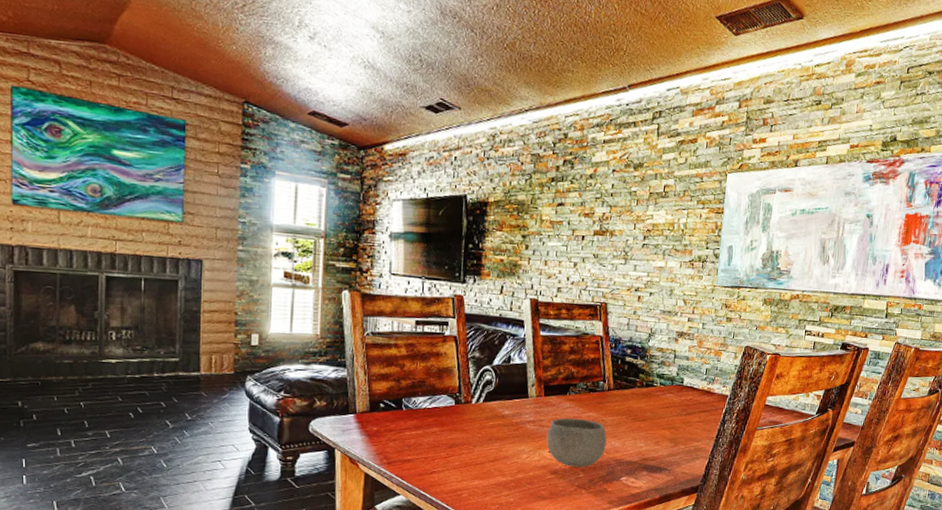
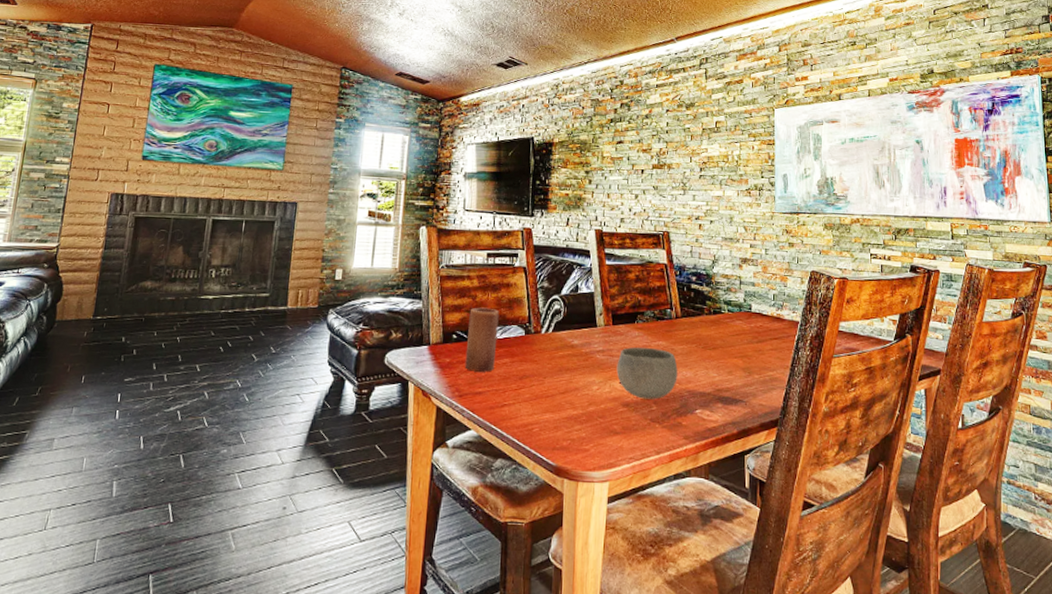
candle: none [393,376,428,441] -> present [465,307,499,372]

